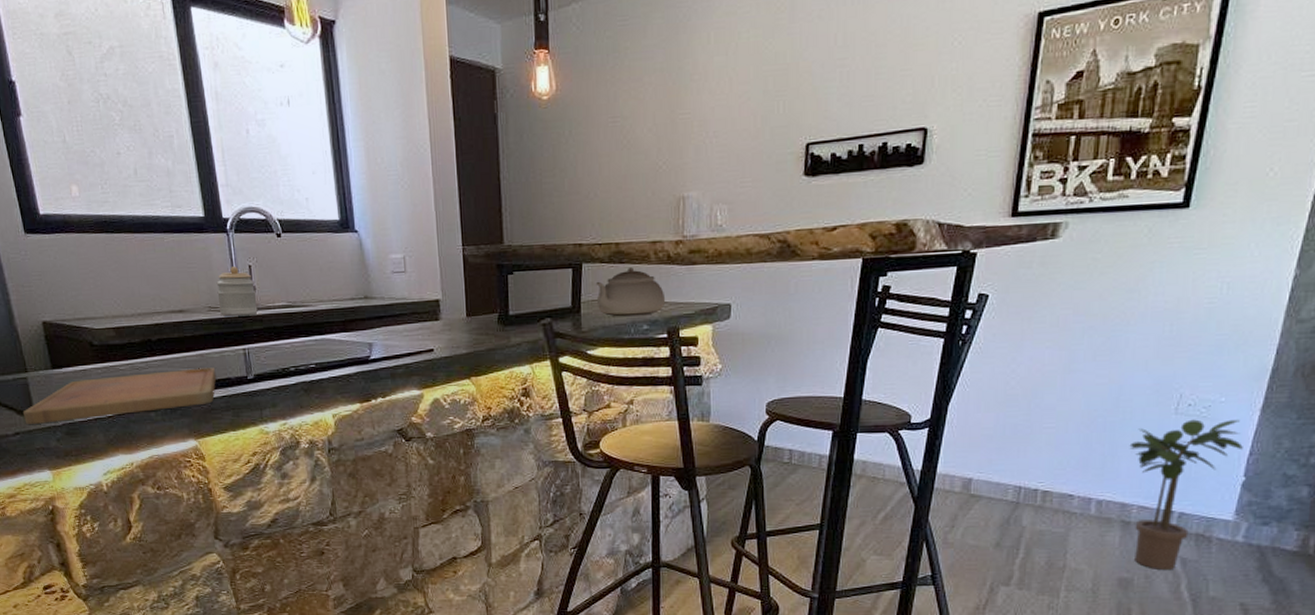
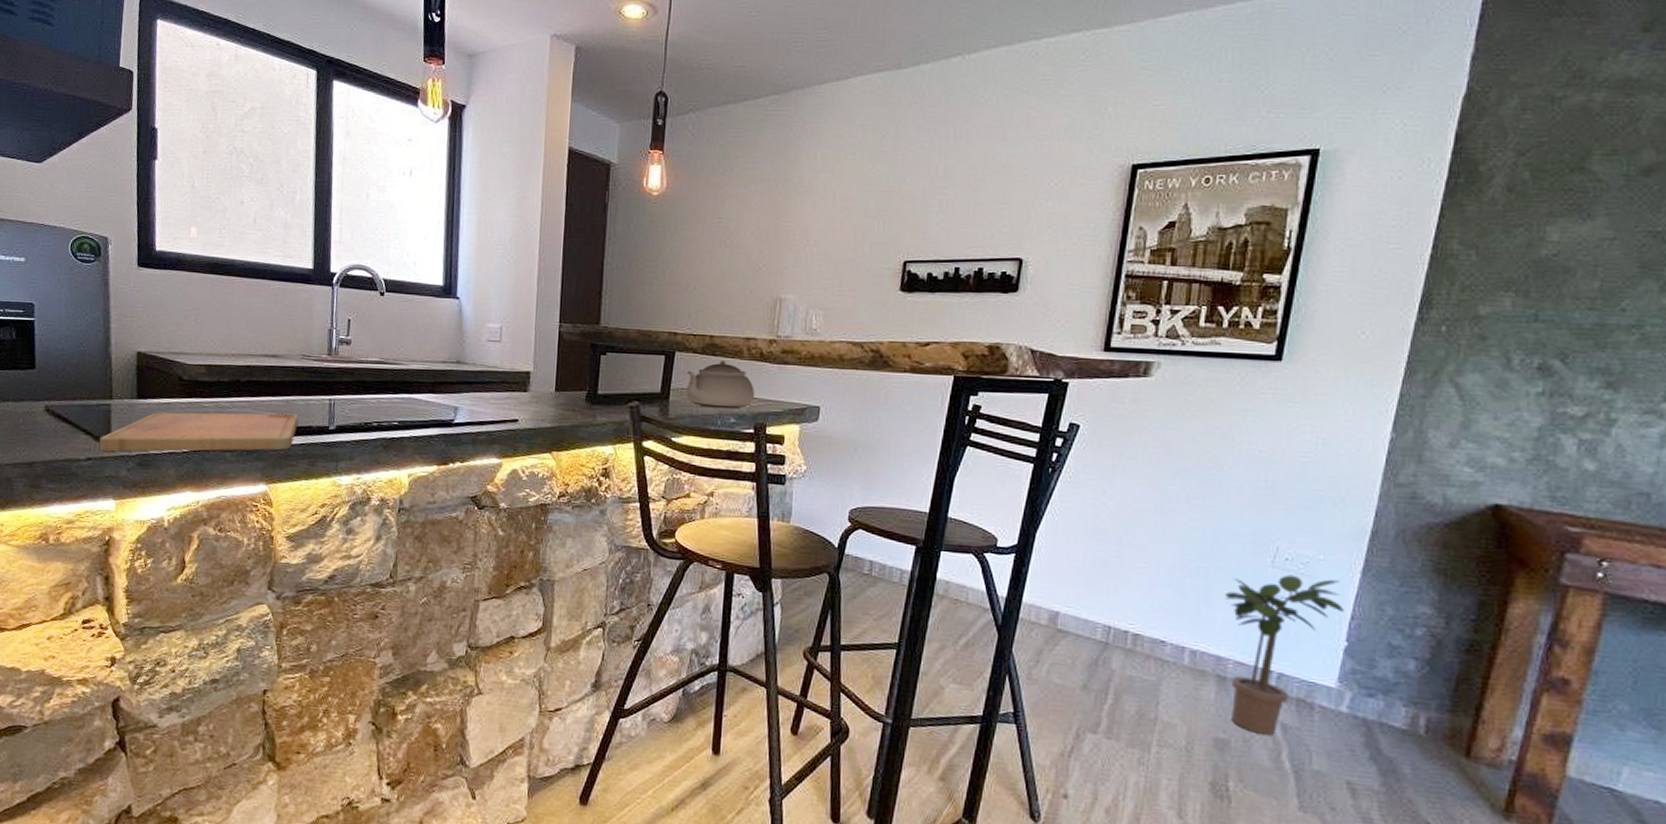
jar: present [216,266,258,317] -> none [312,319,352,368]

